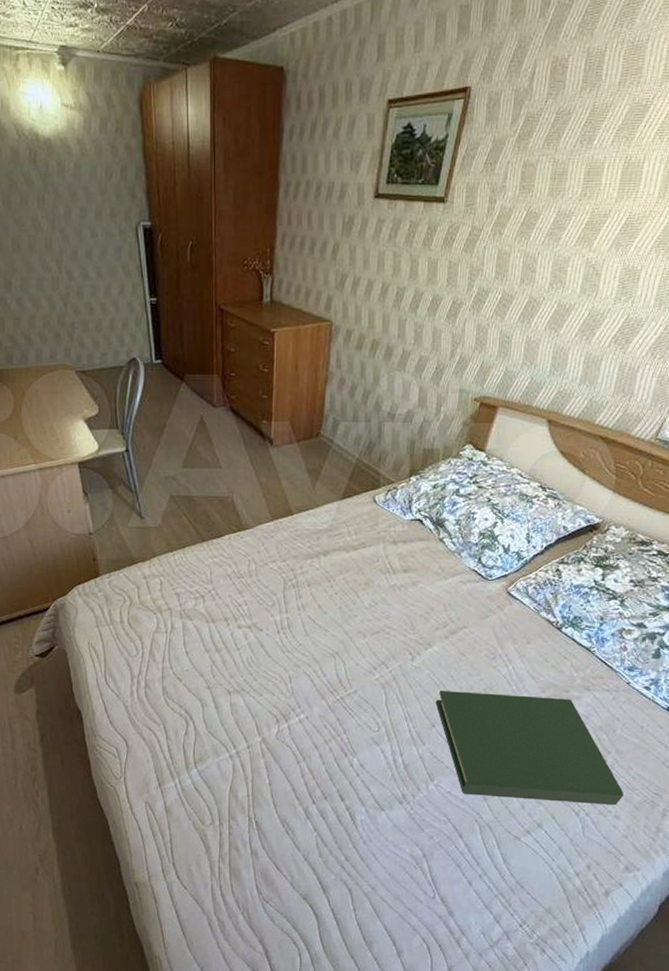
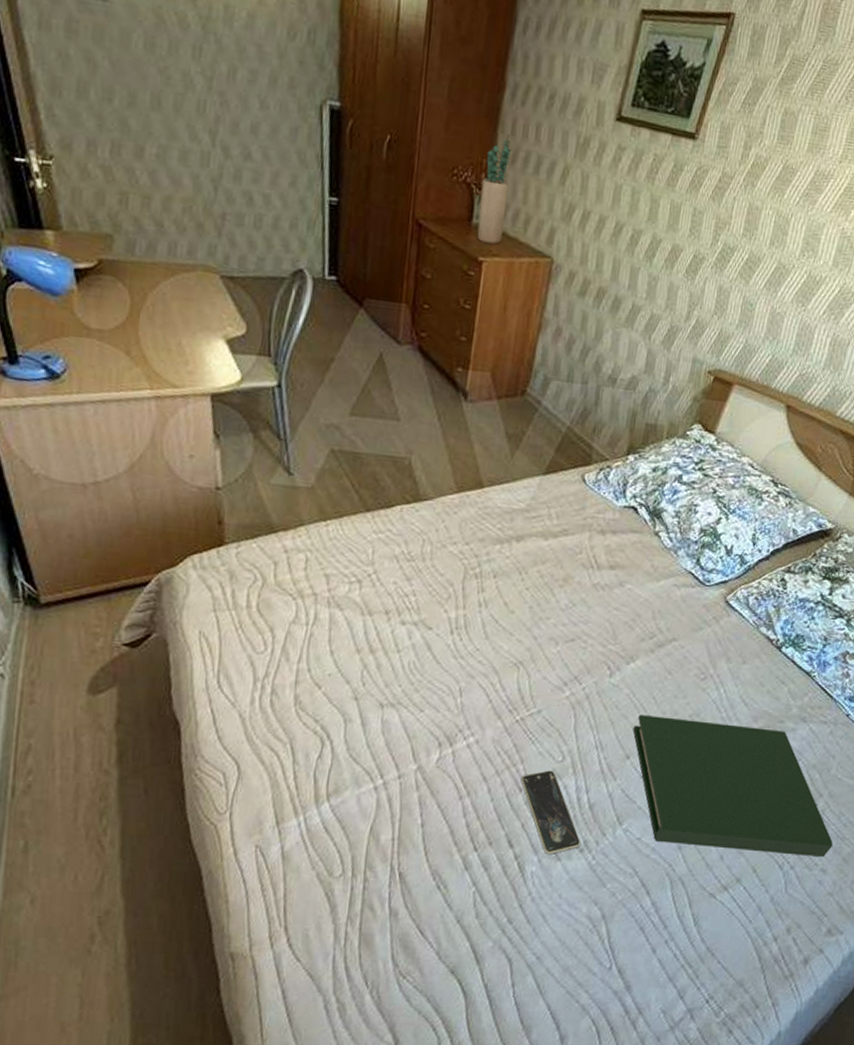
vase: none [268,225,290,317] -> present [476,134,512,245]
smartphone: none [345,738,400,806] -> present [521,770,581,854]

